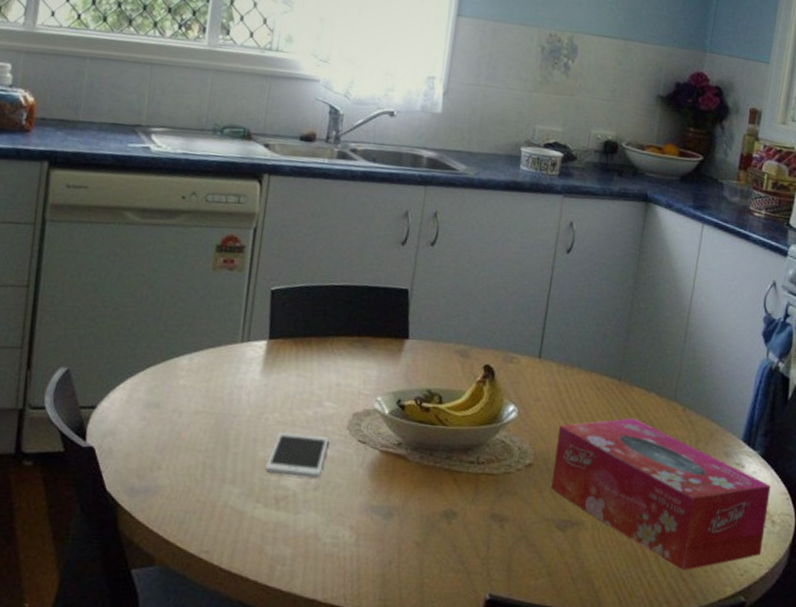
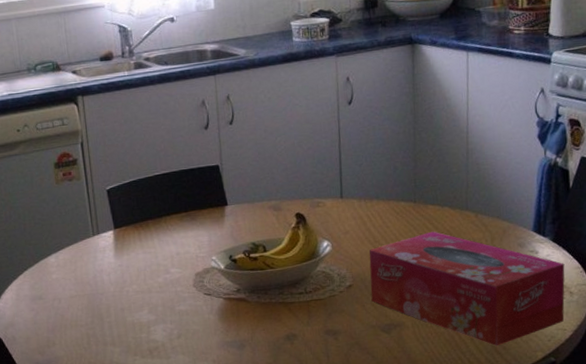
cell phone: present [265,431,329,479] -> none [135,296,181,332]

